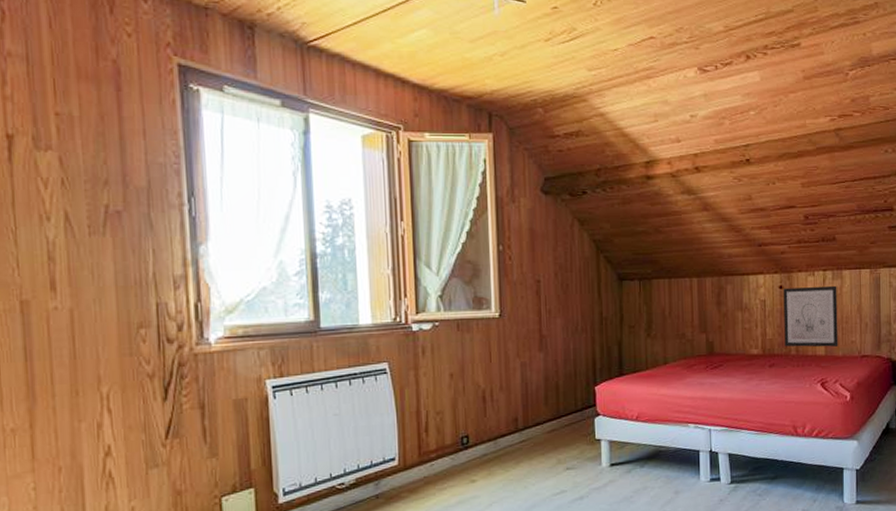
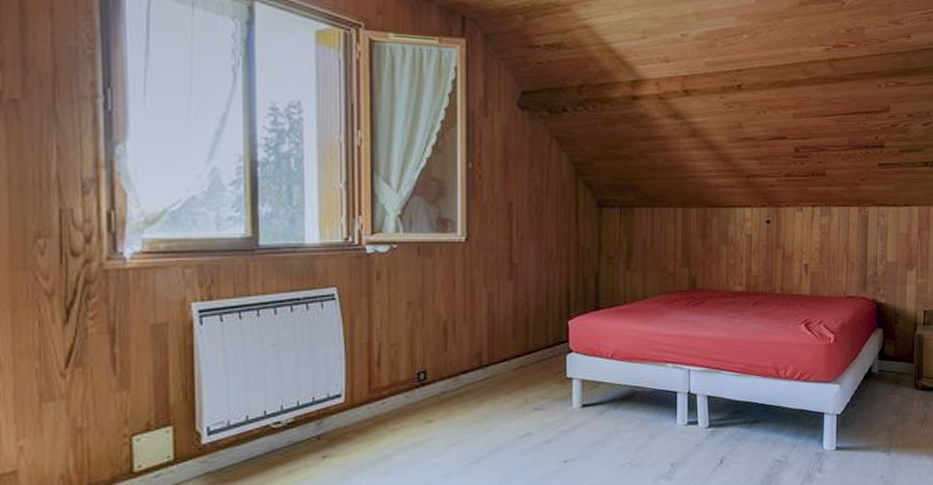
wall art: present [783,285,838,347] -> none [770,222,825,286]

